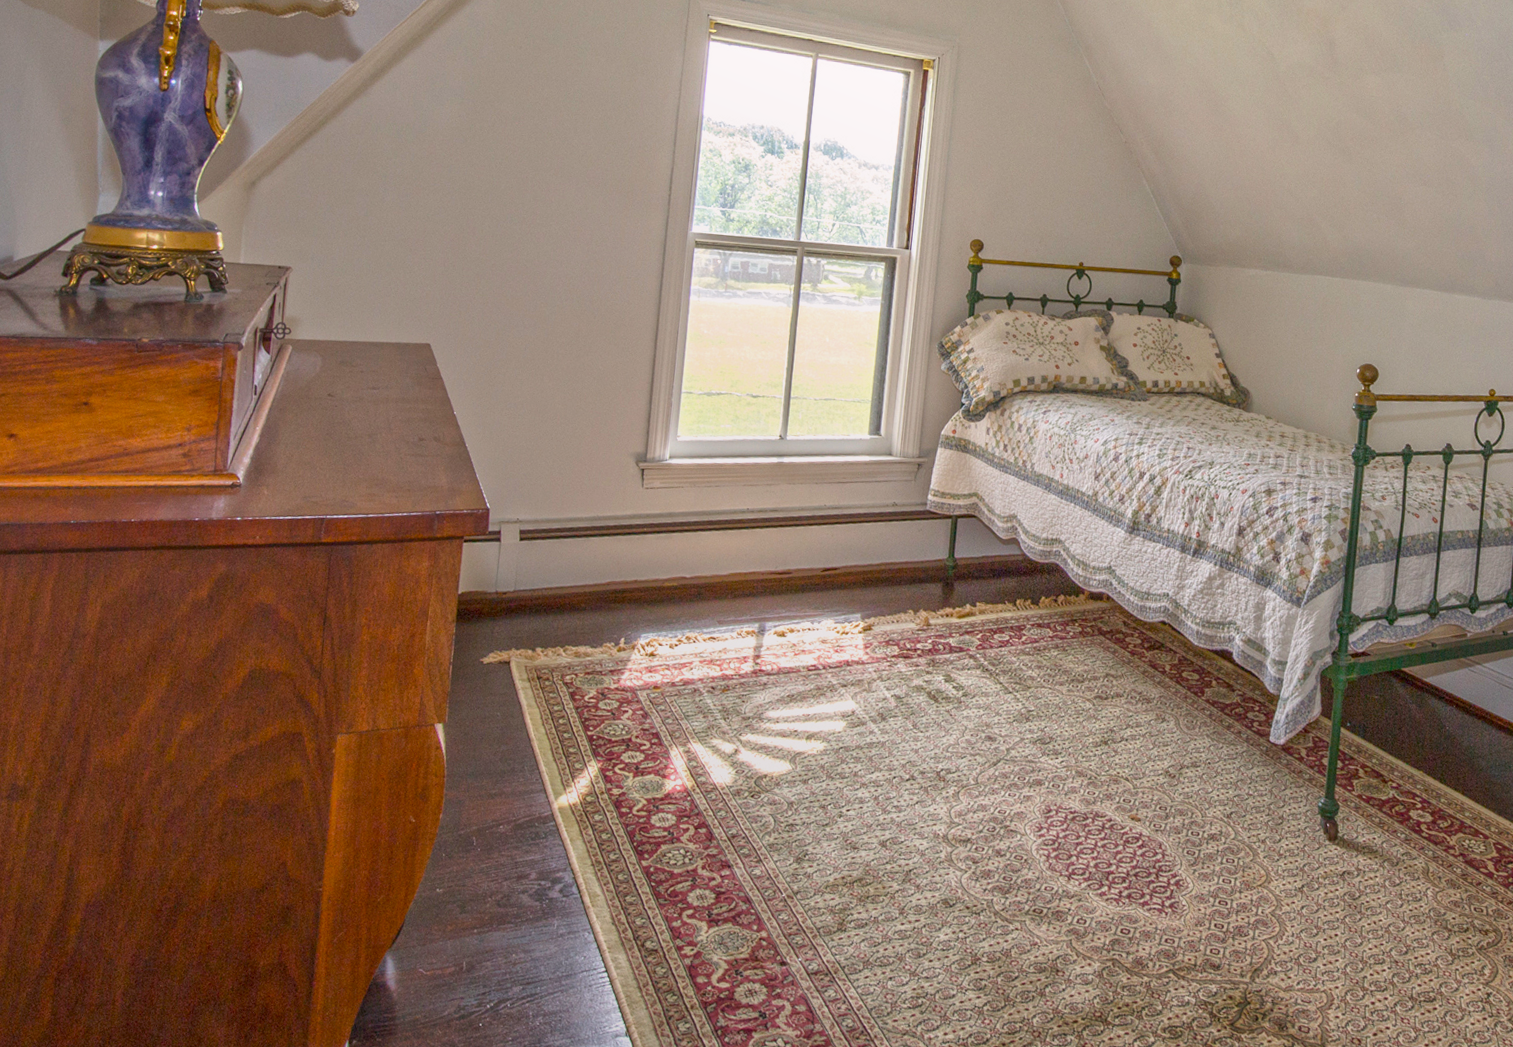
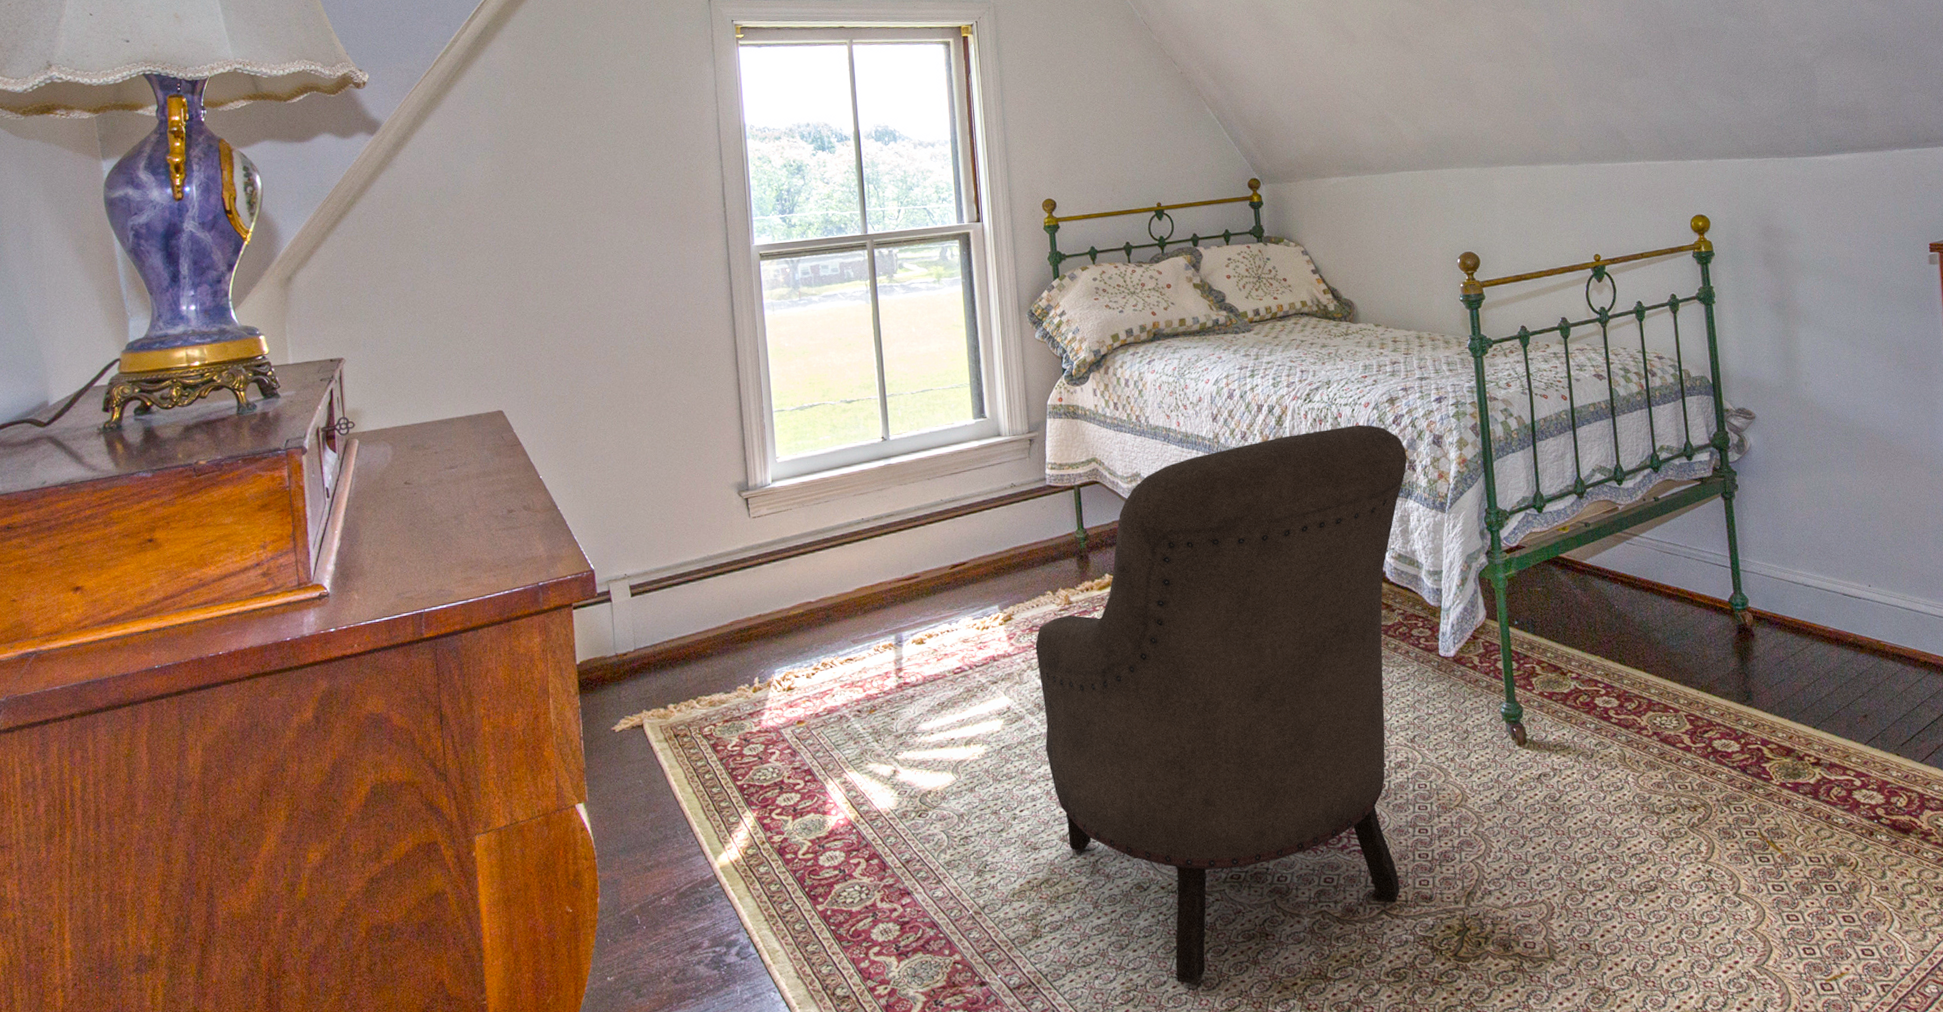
armchair: none [881,506,1274,1005] -> present [1035,424,1407,985]

